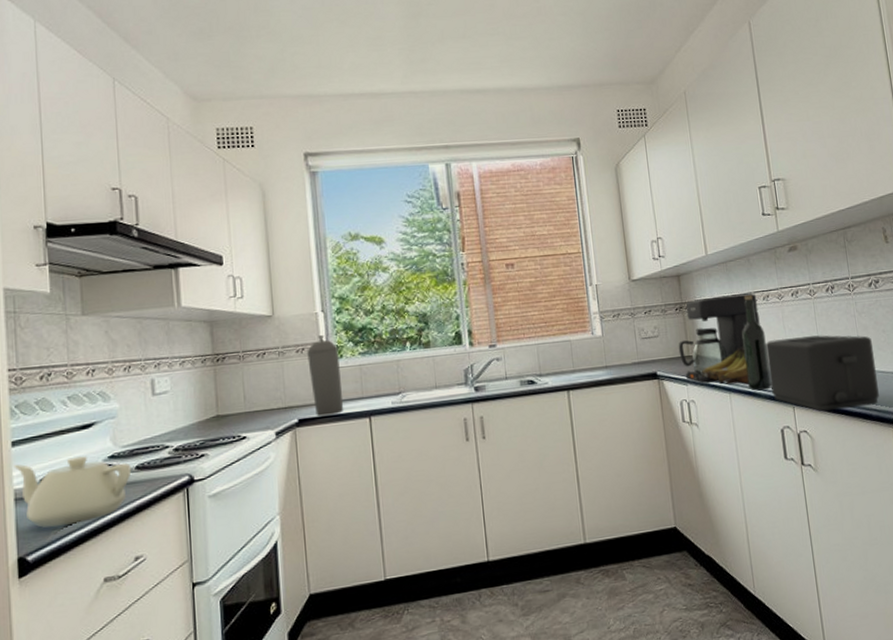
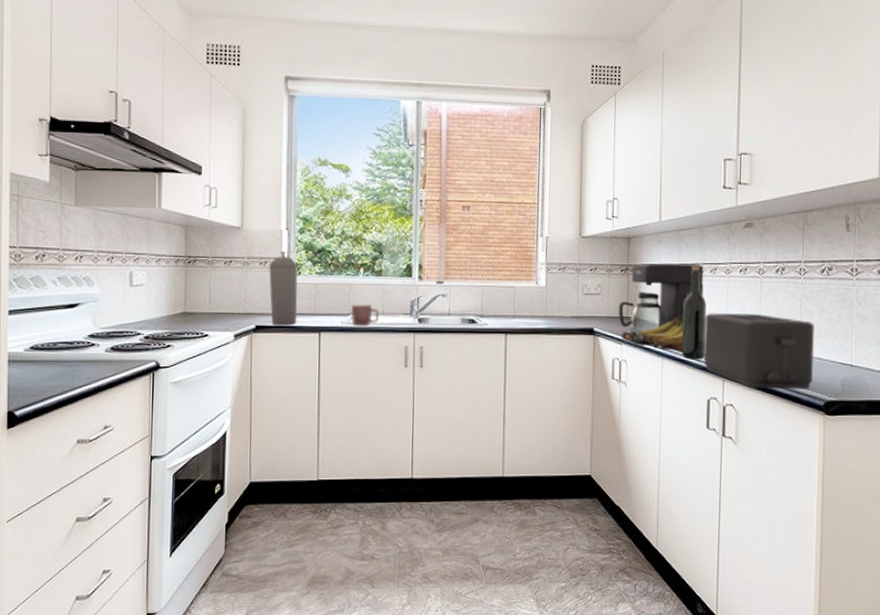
teapot: present [14,456,132,528] -> none [9,331,107,390]
mug: none [402,379,432,405] -> present [351,304,379,327]

